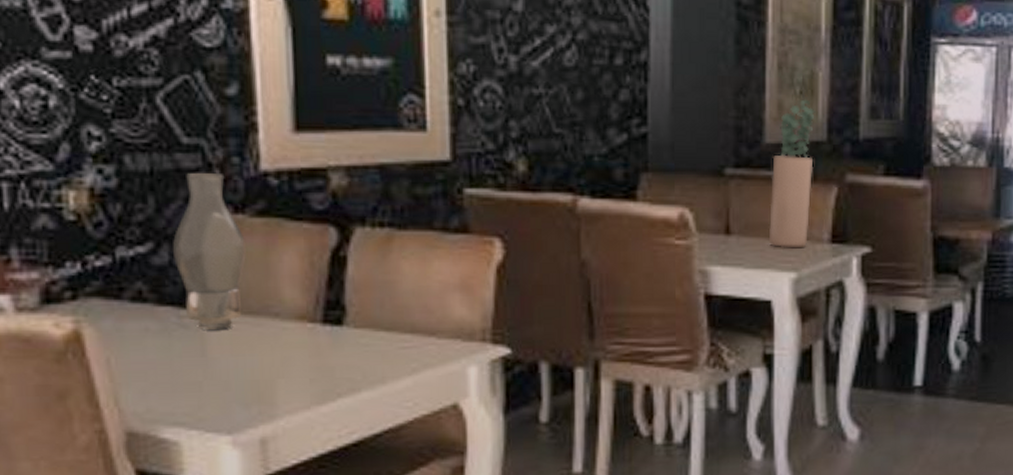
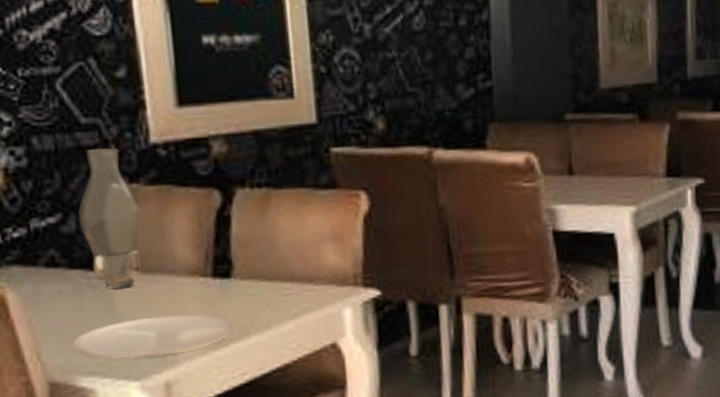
plate: none [156,363,344,411] -> present [72,314,235,360]
vase: present [769,92,815,248] -> none [608,39,646,184]

